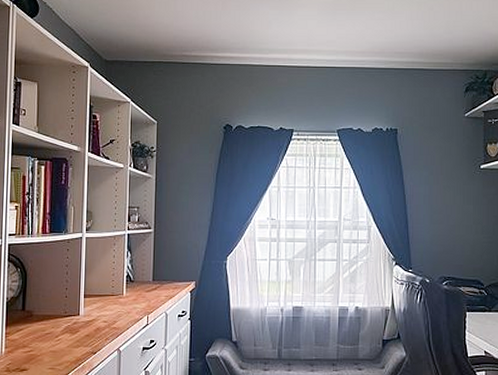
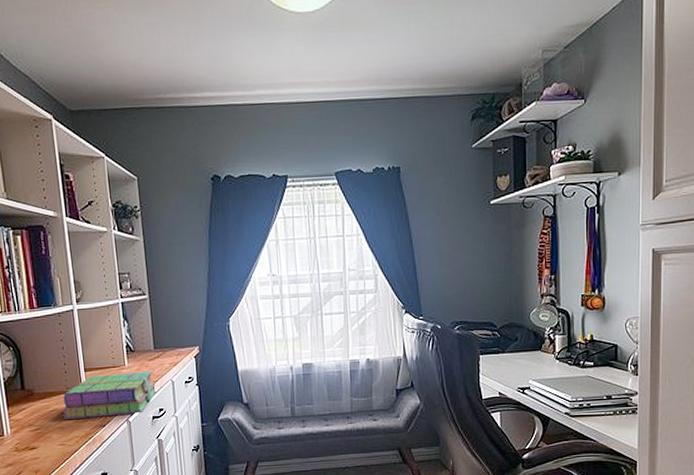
stack of books: none [57,302,151,344] -> present [62,370,158,419]

